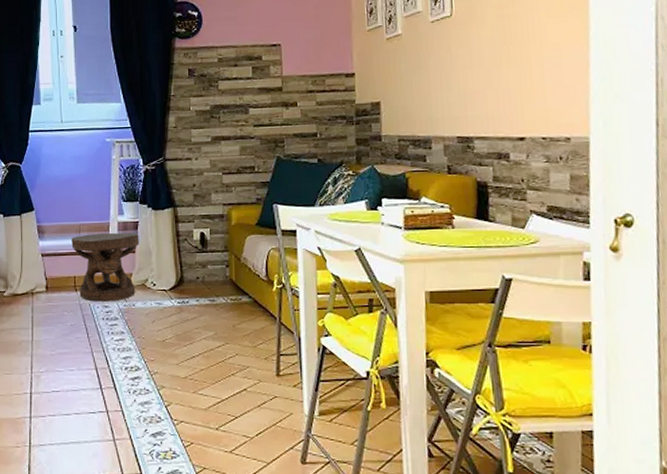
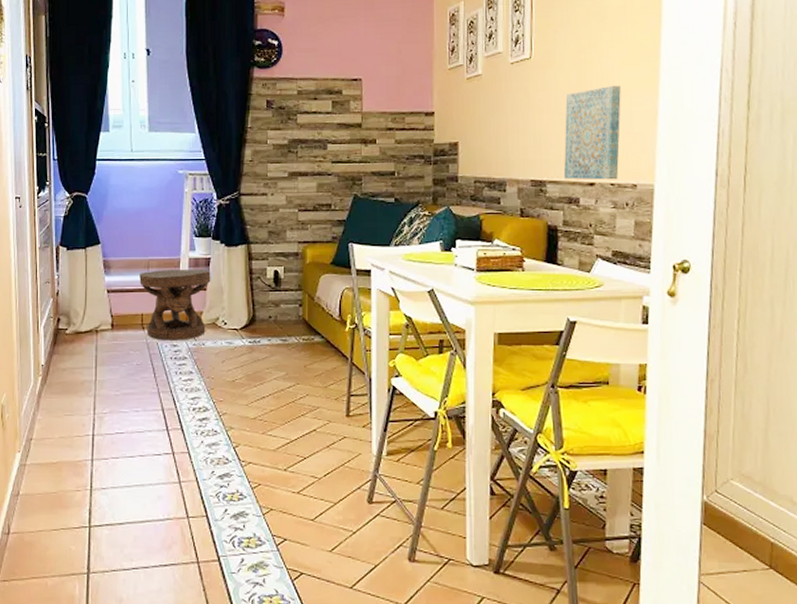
wall art: none [490,38,550,135] -> present [563,85,621,180]

